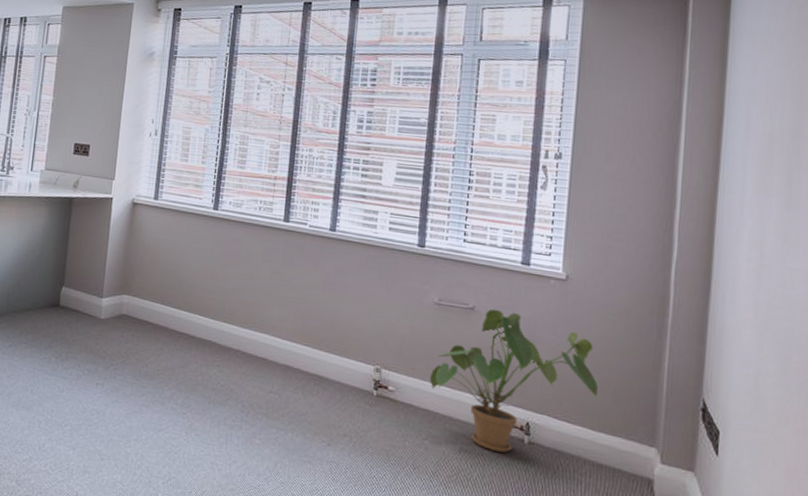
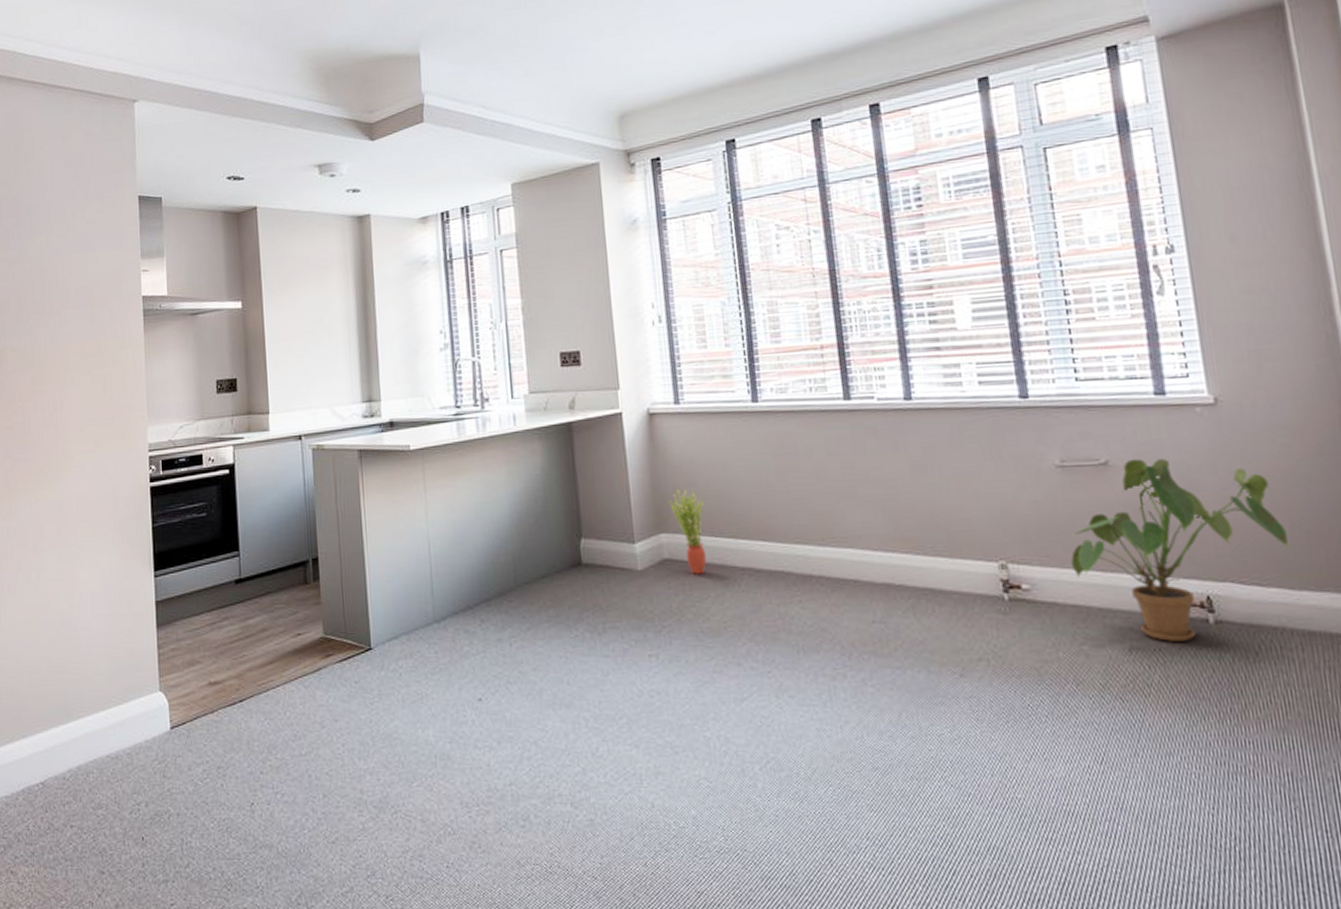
potted plant: none [134,264,161,331] -> present [668,489,706,574]

